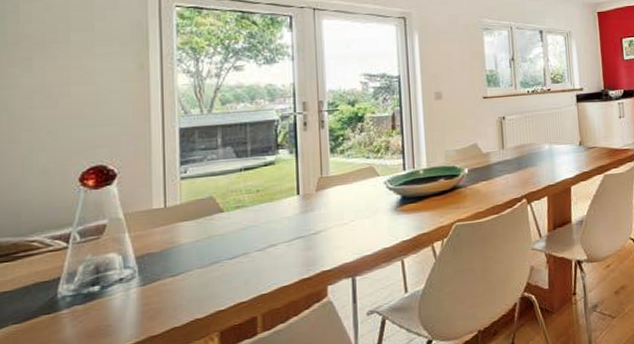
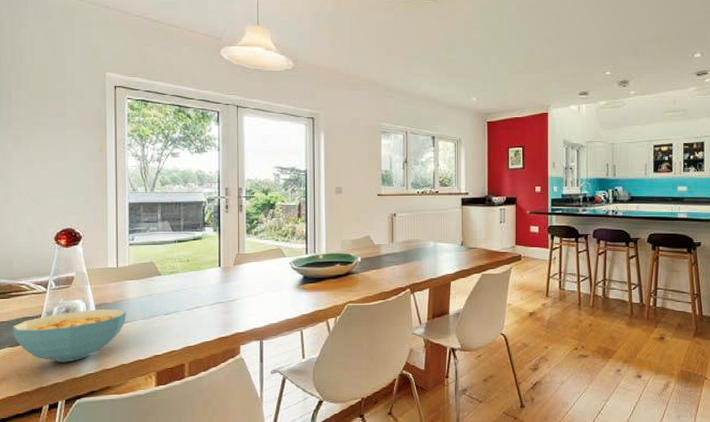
cereal bowl: none [18,259,179,336] -> present [12,309,127,362]

